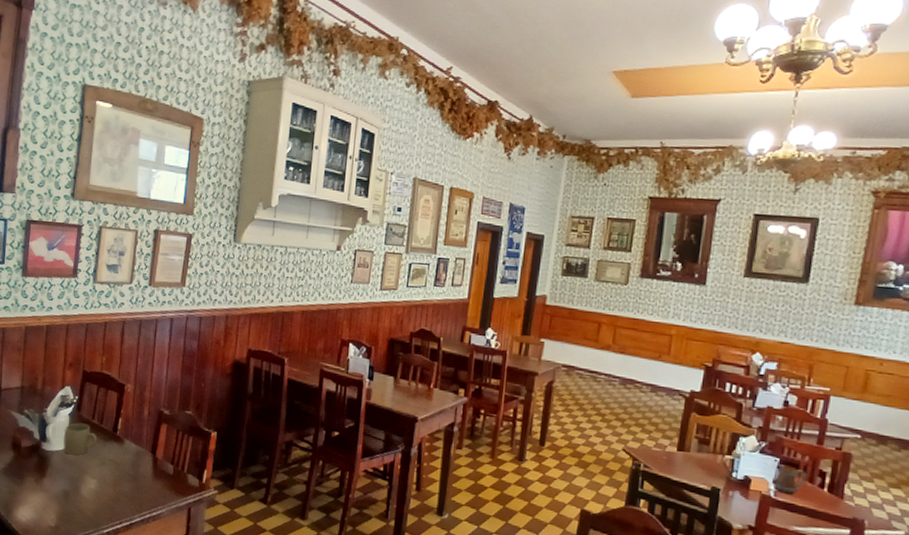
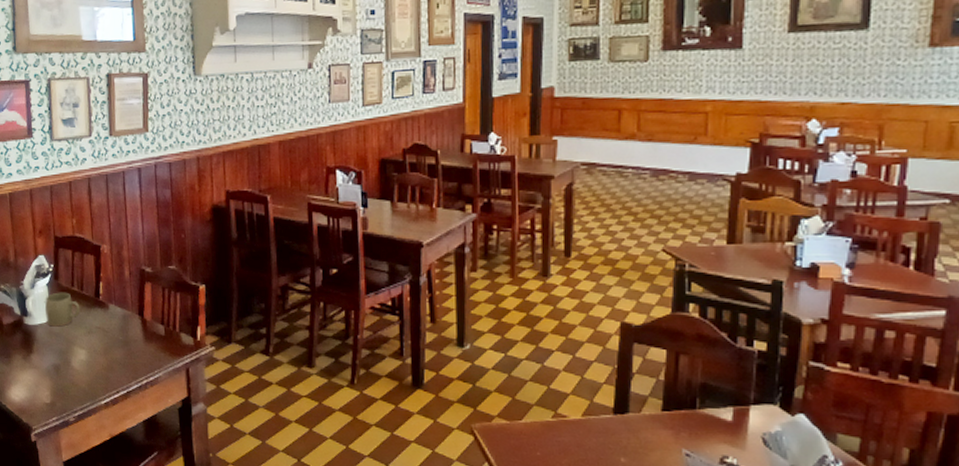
beer mug: present [773,465,807,495] -> none [847,245,888,278]

